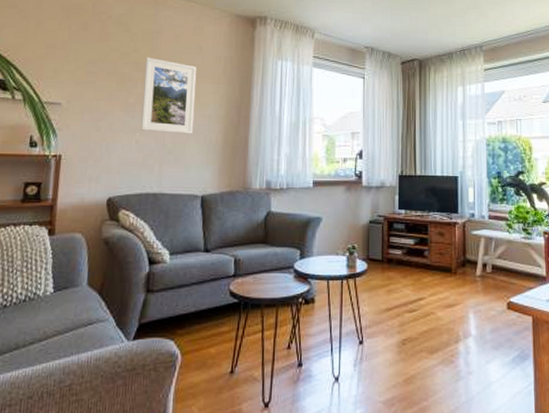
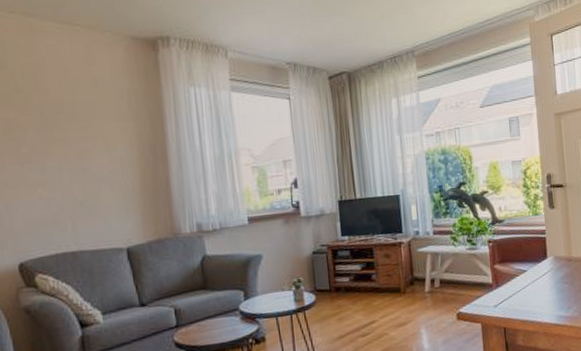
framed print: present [141,57,197,134] -> none [32,97,105,184]

